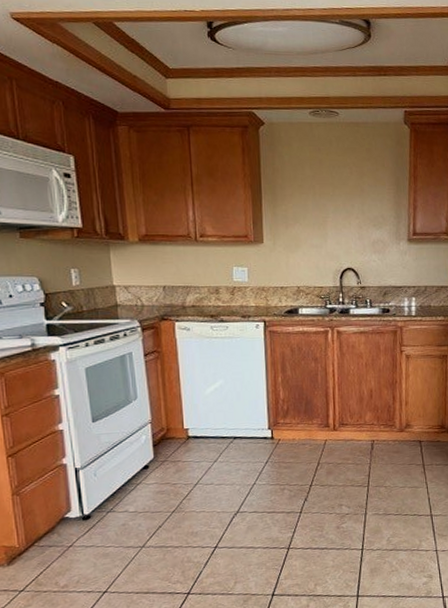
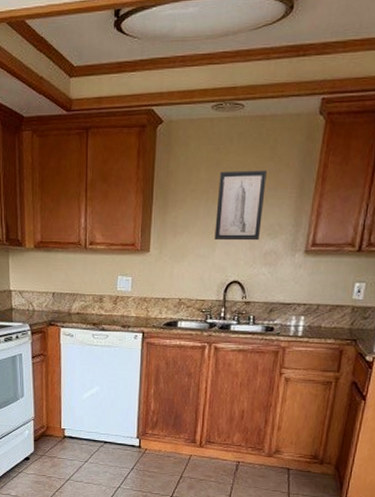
wall art: none [323,169,367,232] -> present [214,170,267,241]

